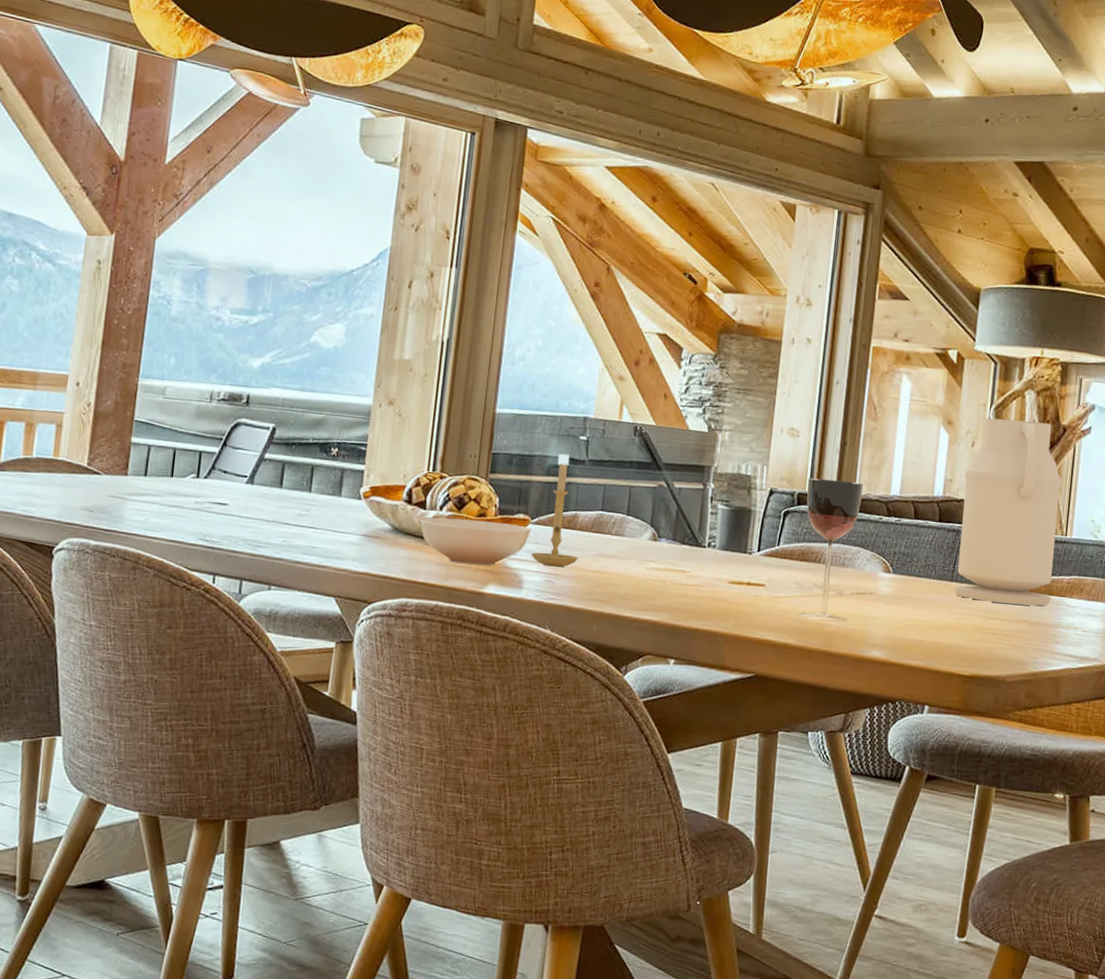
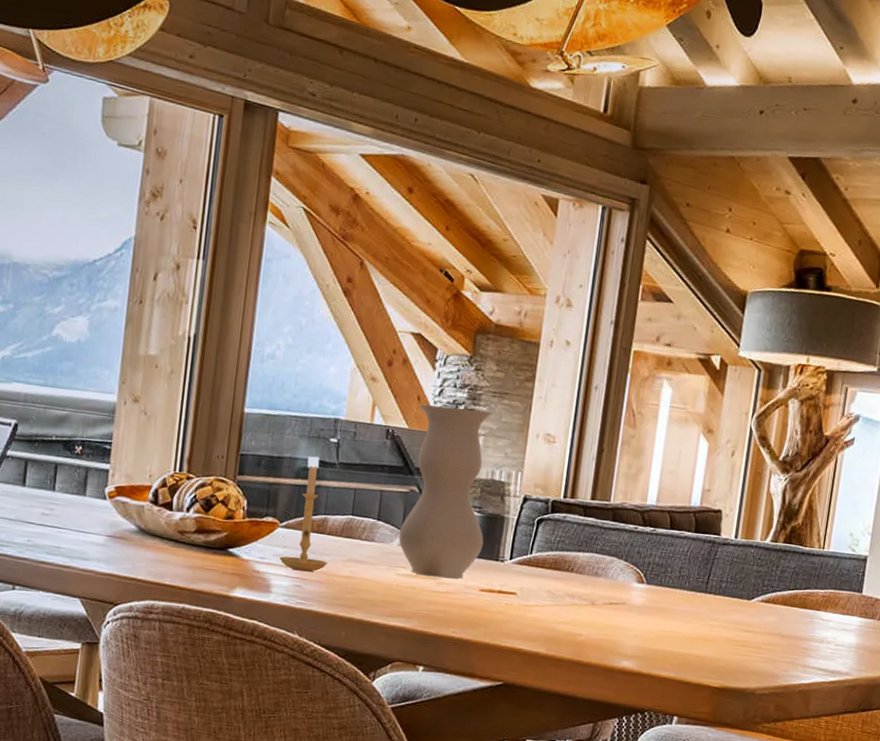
bowl: present [420,517,531,566] -> none [166,519,280,569]
vase: none [648,401,737,572] -> present [399,404,492,579]
wineglass: present [798,478,863,622] -> none [549,485,619,632]
water jug: present [955,418,1062,606] -> none [708,427,822,619]

